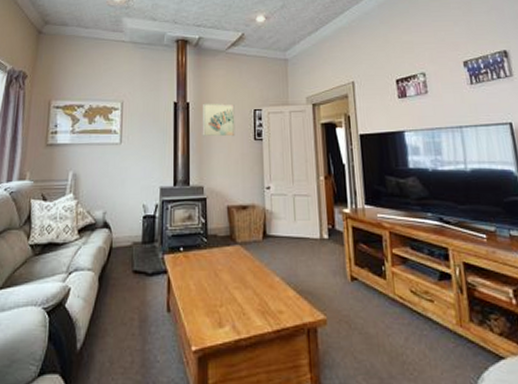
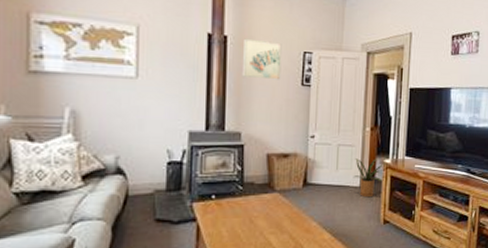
house plant: none [312,208,344,251] -> present [353,159,385,198]

